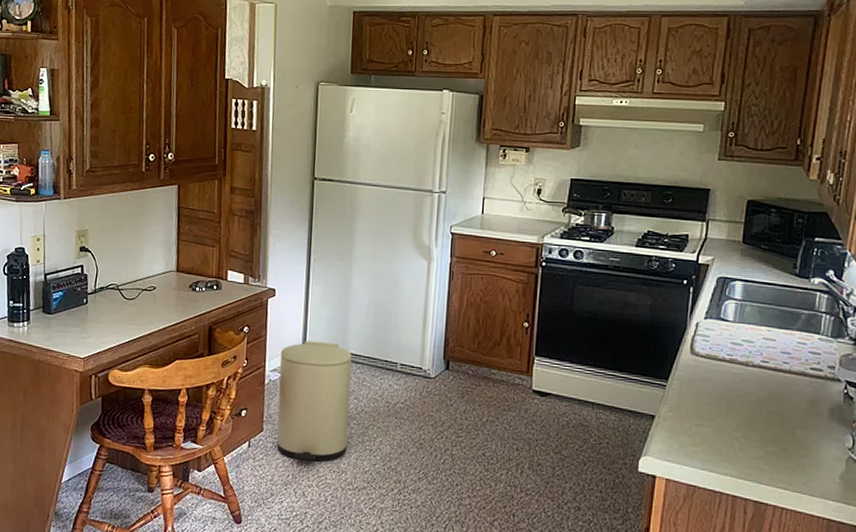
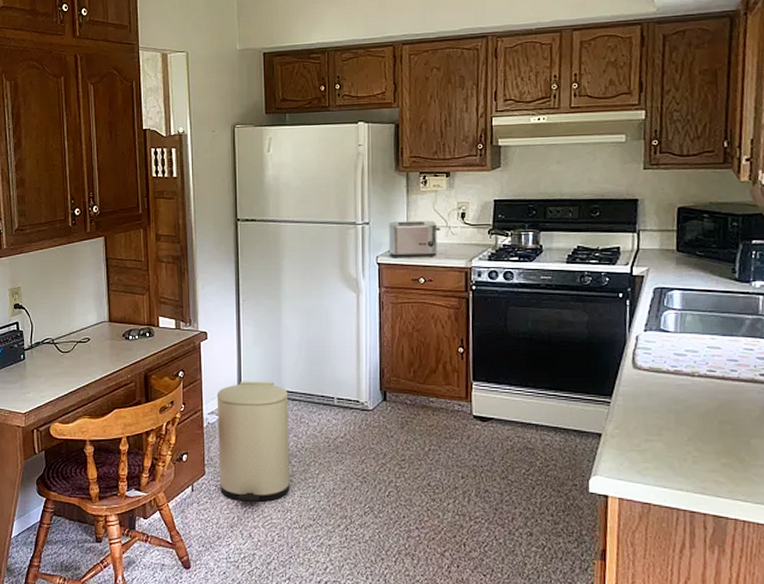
toaster: none [463,192,516,231] -> present [388,220,441,258]

